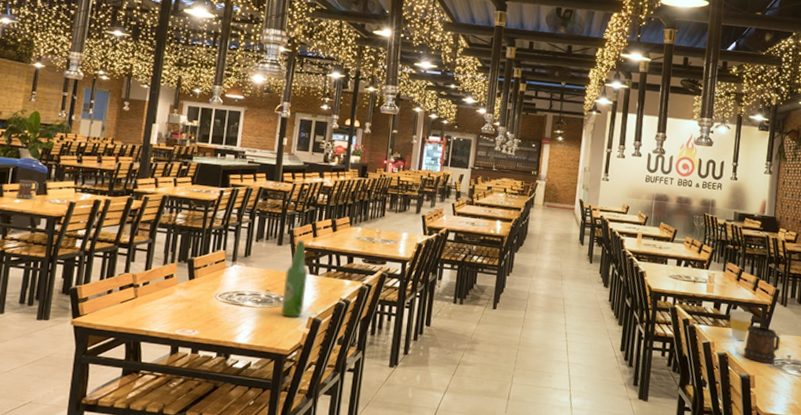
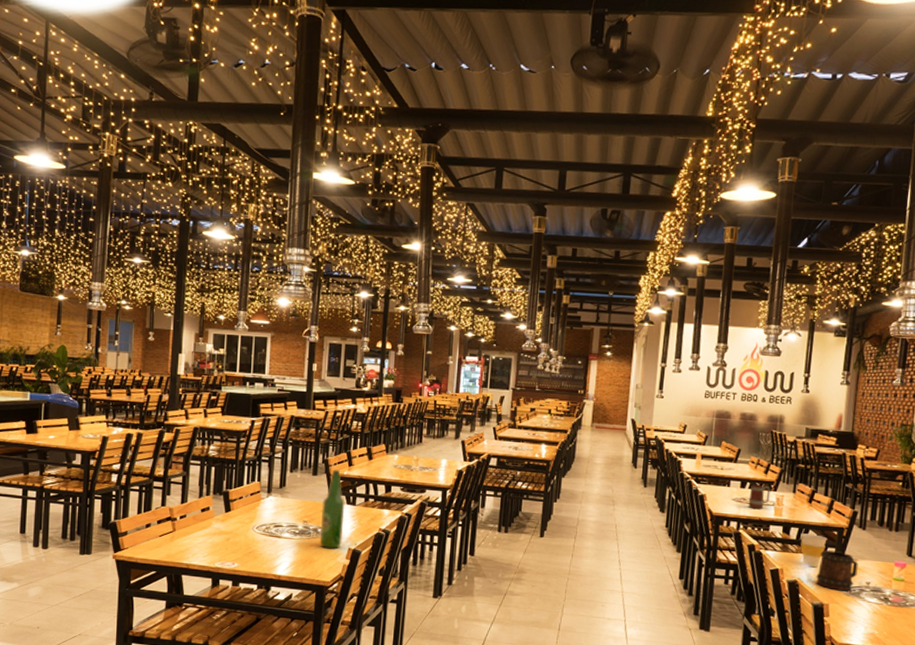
beer mug: present [15,179,39,200] -> none [50,415,71,435]
beer mug: none [683,263,703,287] -> present [748,485,771,510]

